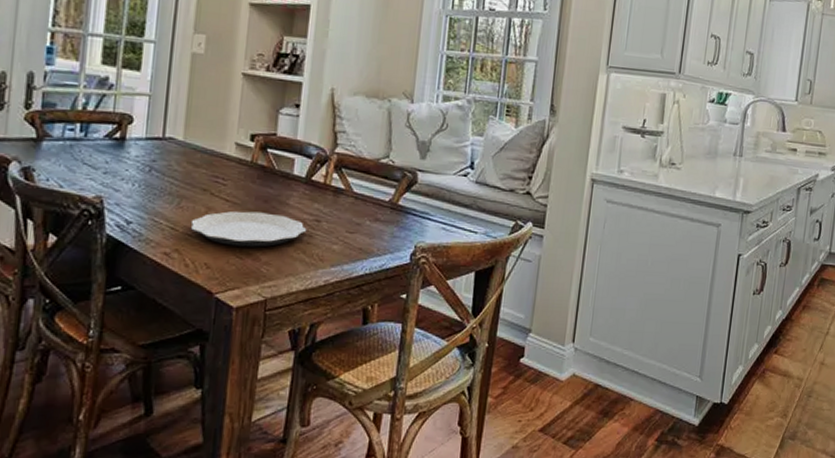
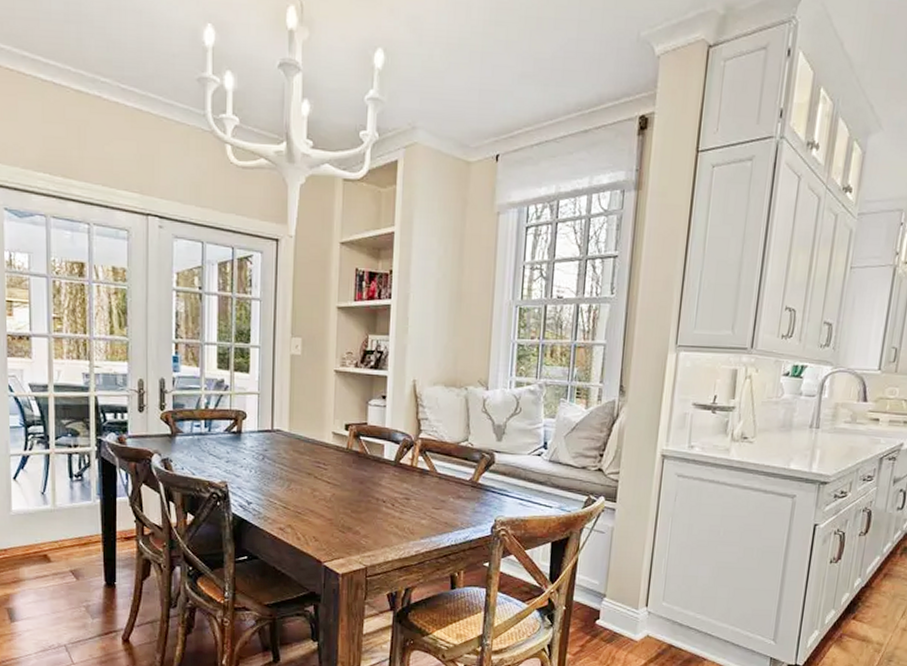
plate: present [190,211,307,247] -> none [299,491,398,523]

